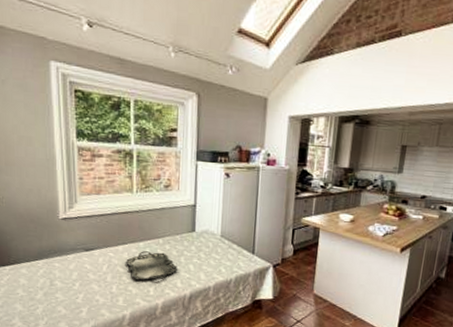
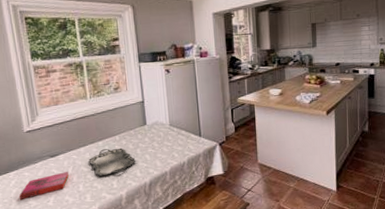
hardback book: none [47,269,103,291] -> present [19,172,70,199]

